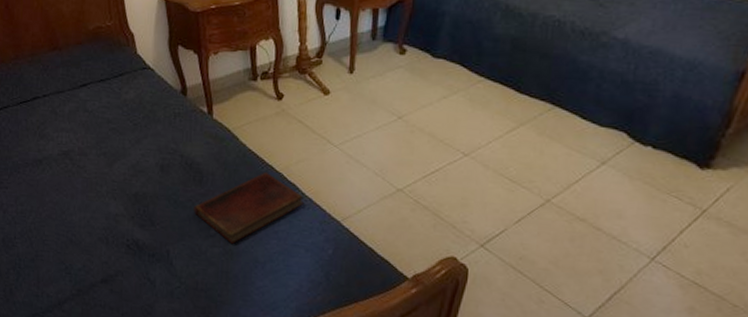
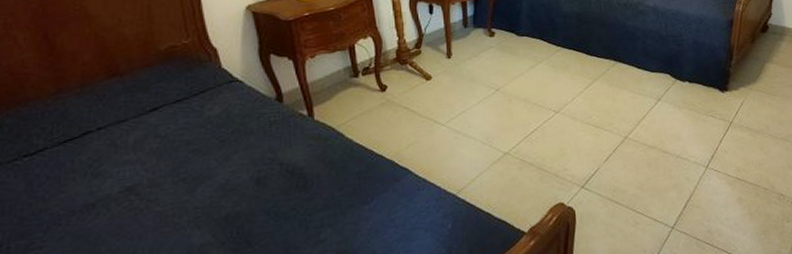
diary: present [193,171,305,245] -> none [299,162,419,245]

